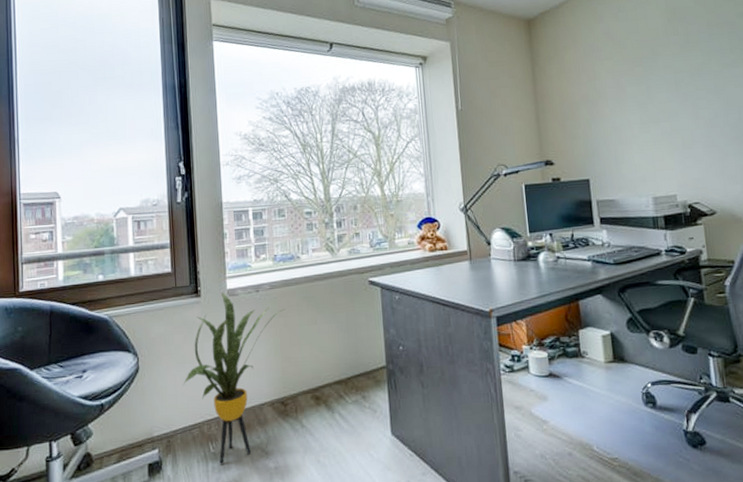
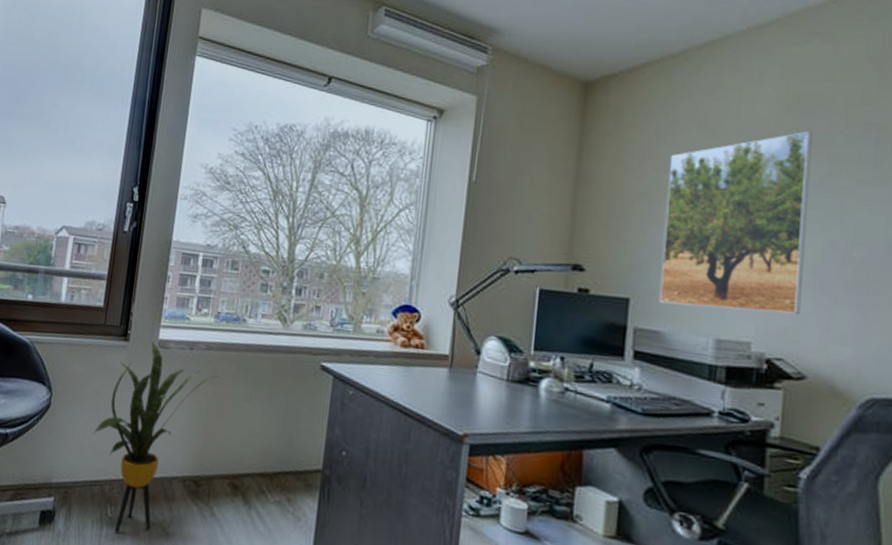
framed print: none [597,34,704,179] -> present [658,131,812,314]

